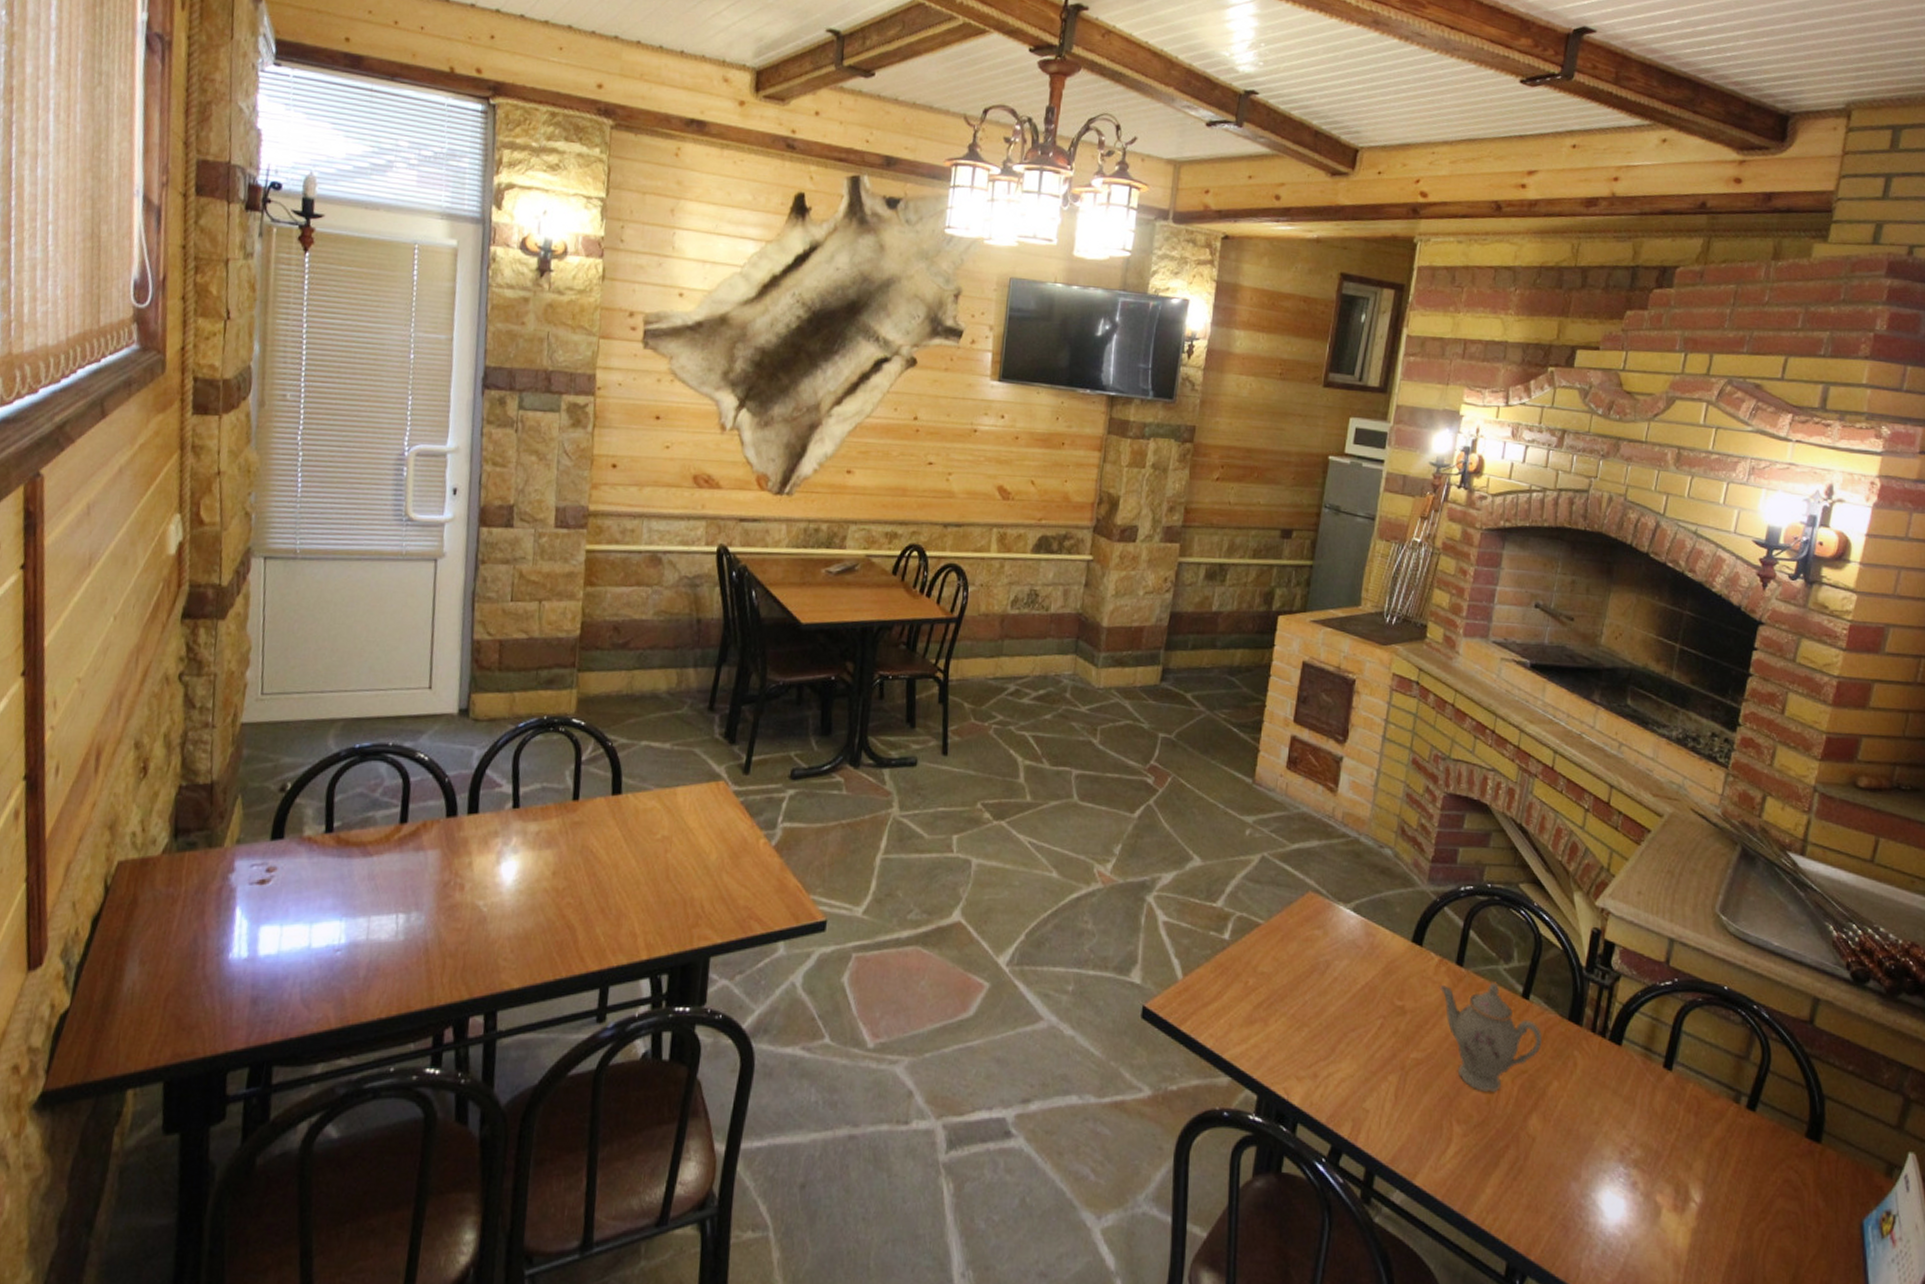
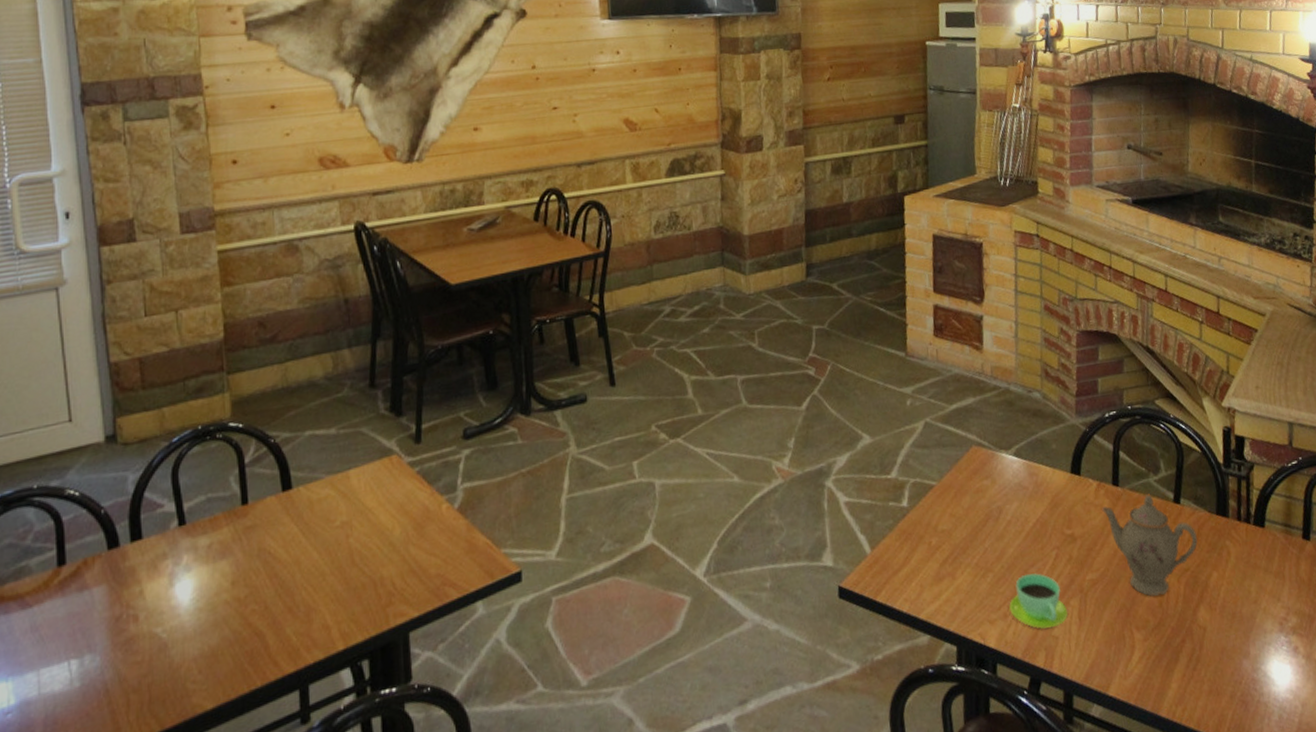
cup: none [1321,1038,1385,1100] -> present [1009,573,1069,630]

